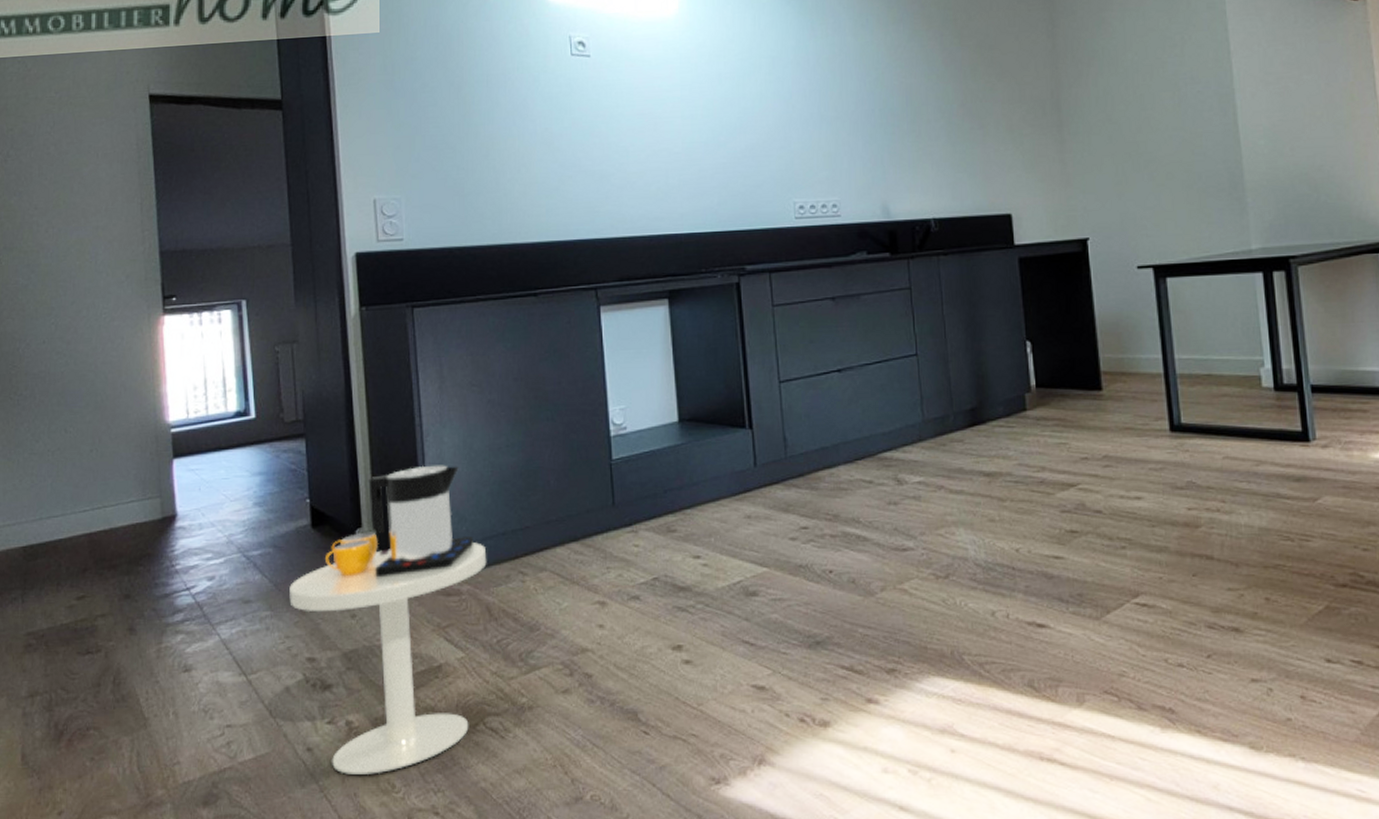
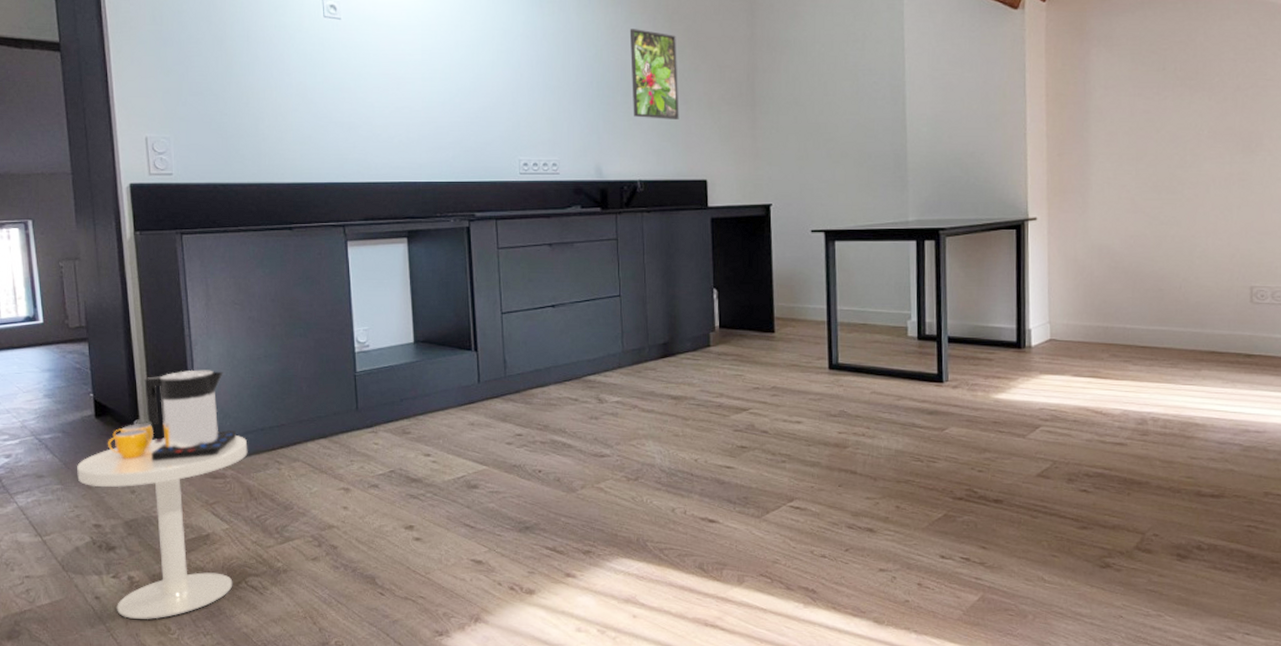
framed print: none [914,47,976,148] -> present [629,29,679,119]

